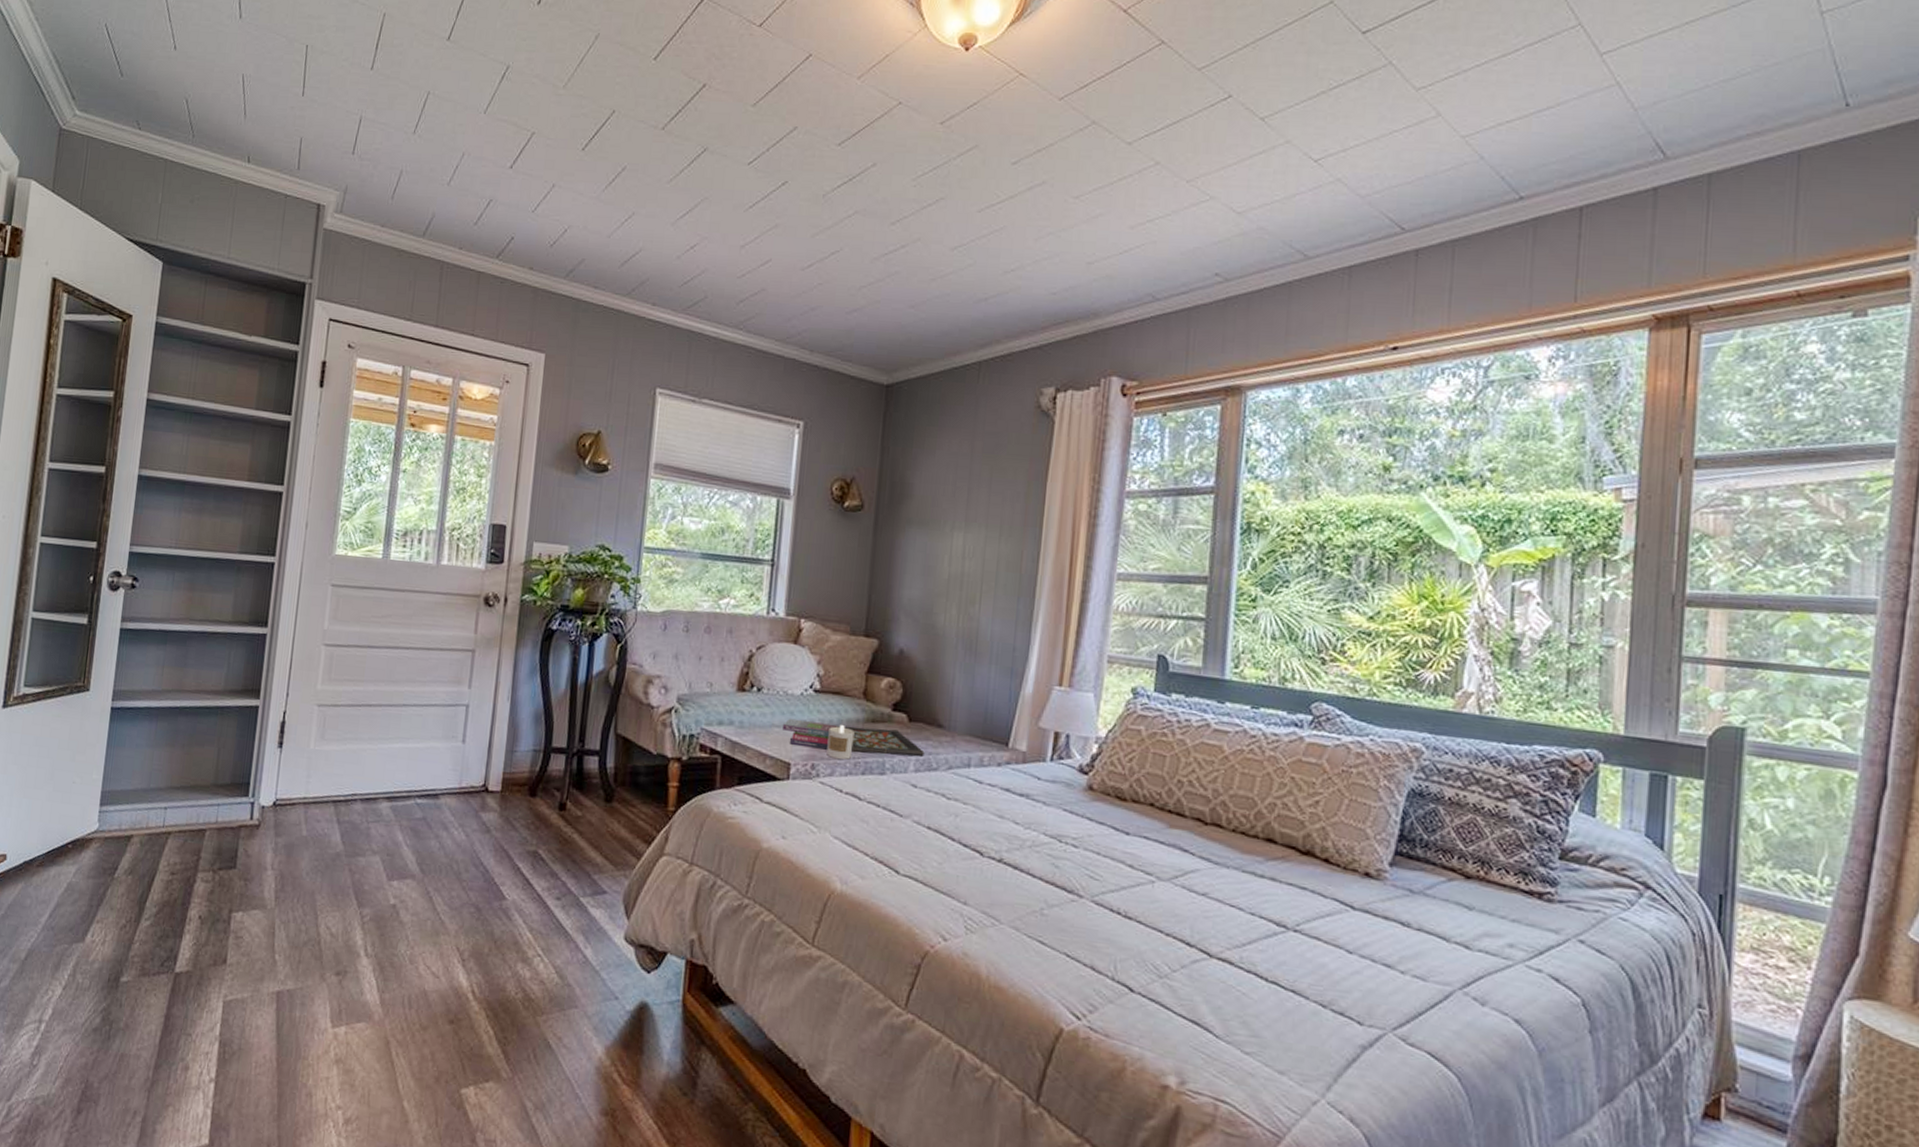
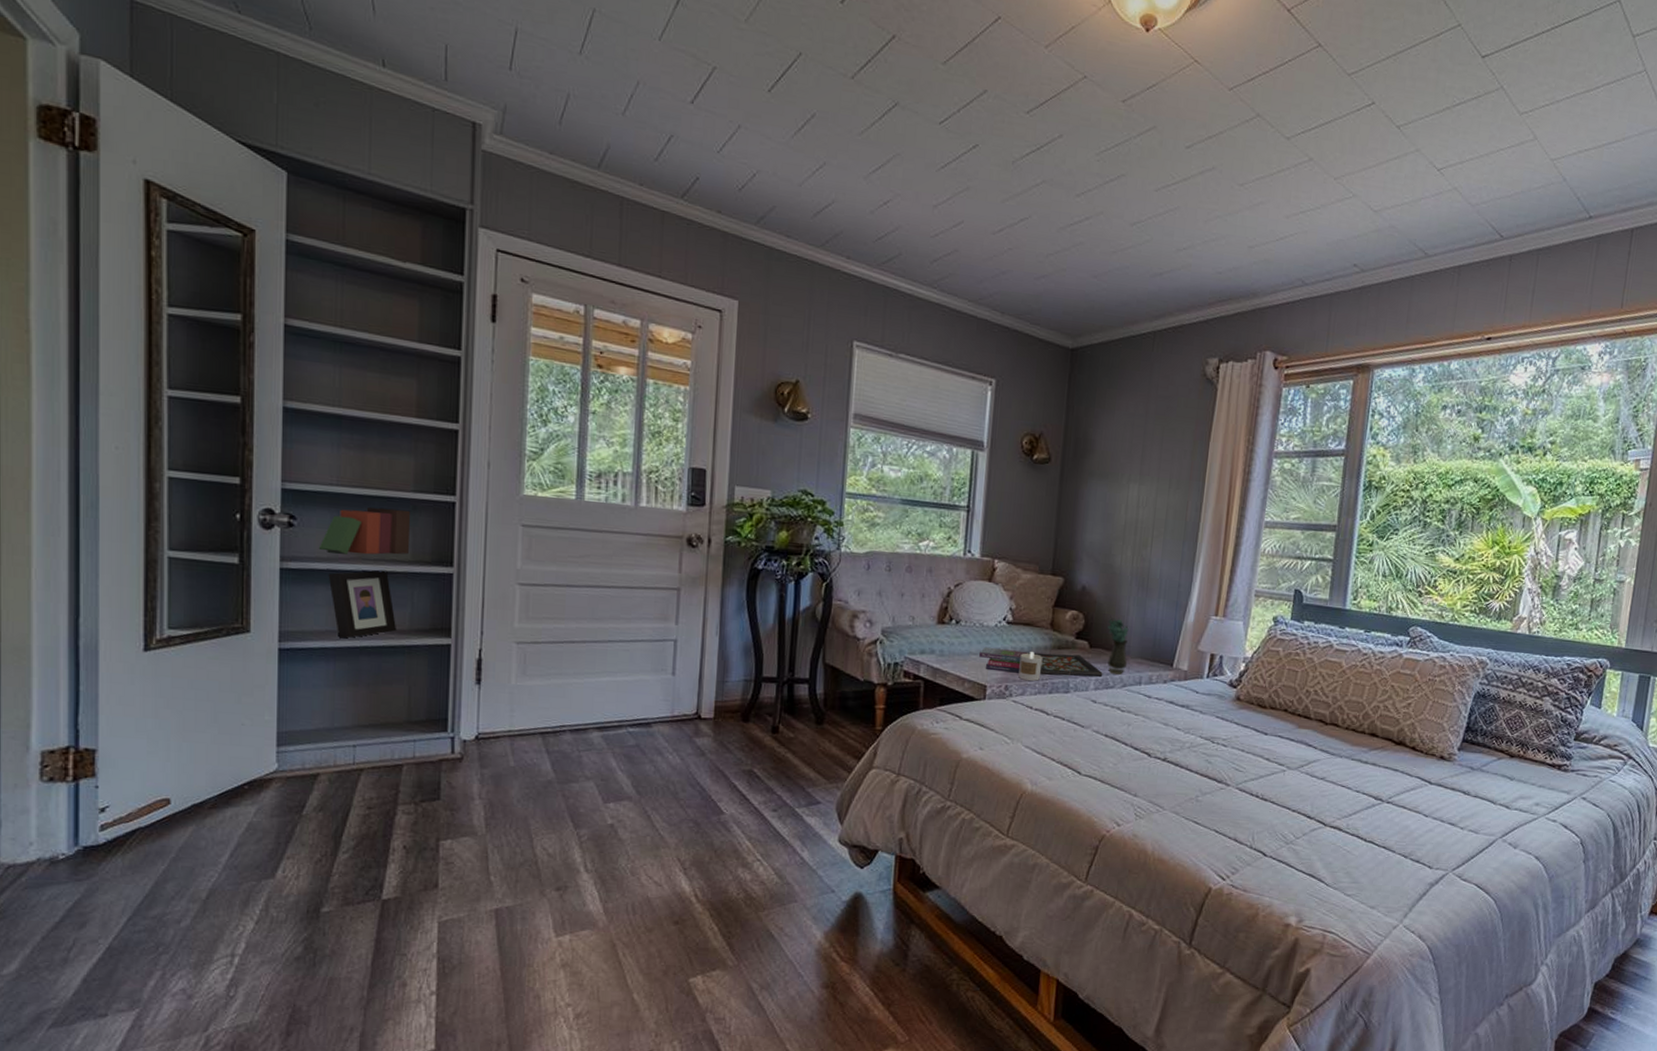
books: none [154,569,236,616] -> present [318,507,411,555]
picture frame: none [159,630,213,698] -> present [328,570,396,639]
vase: none [929,684,955,756] -> present [1107,615,1129,676]

